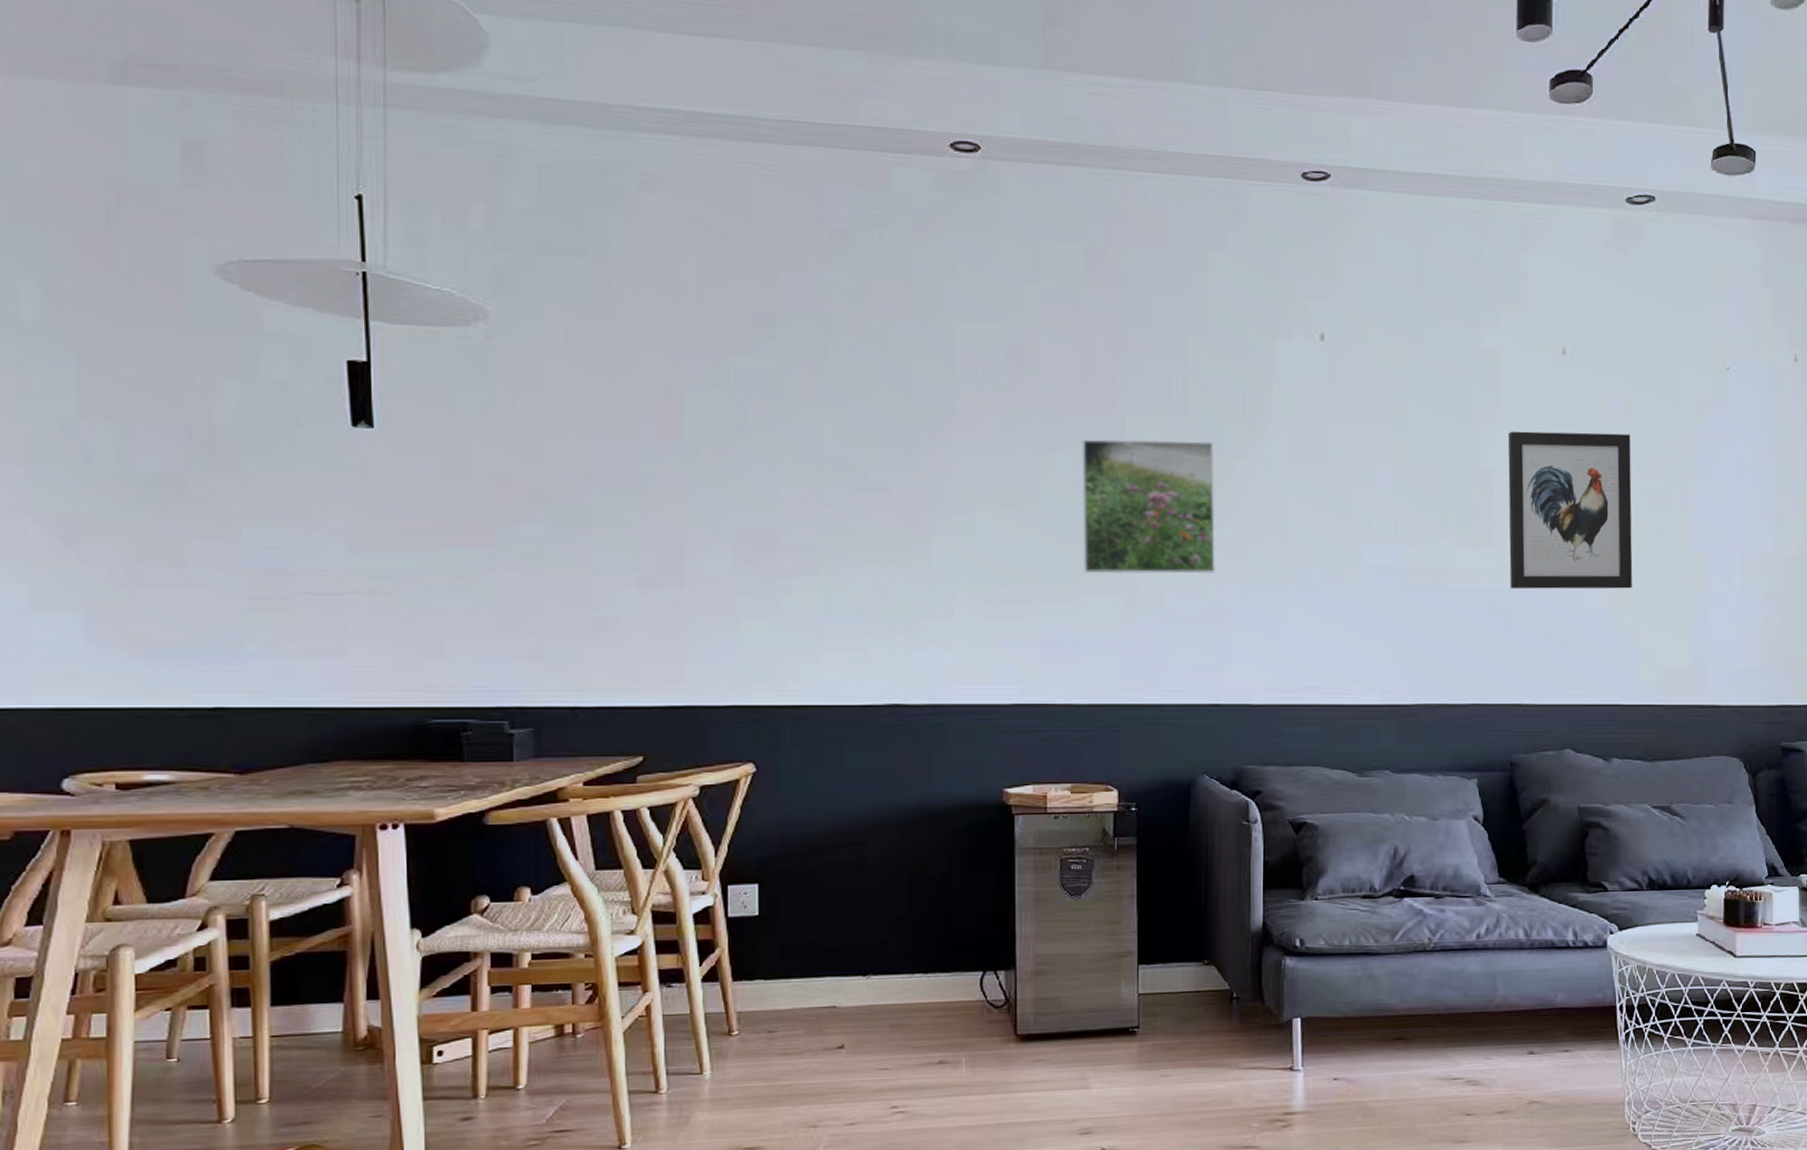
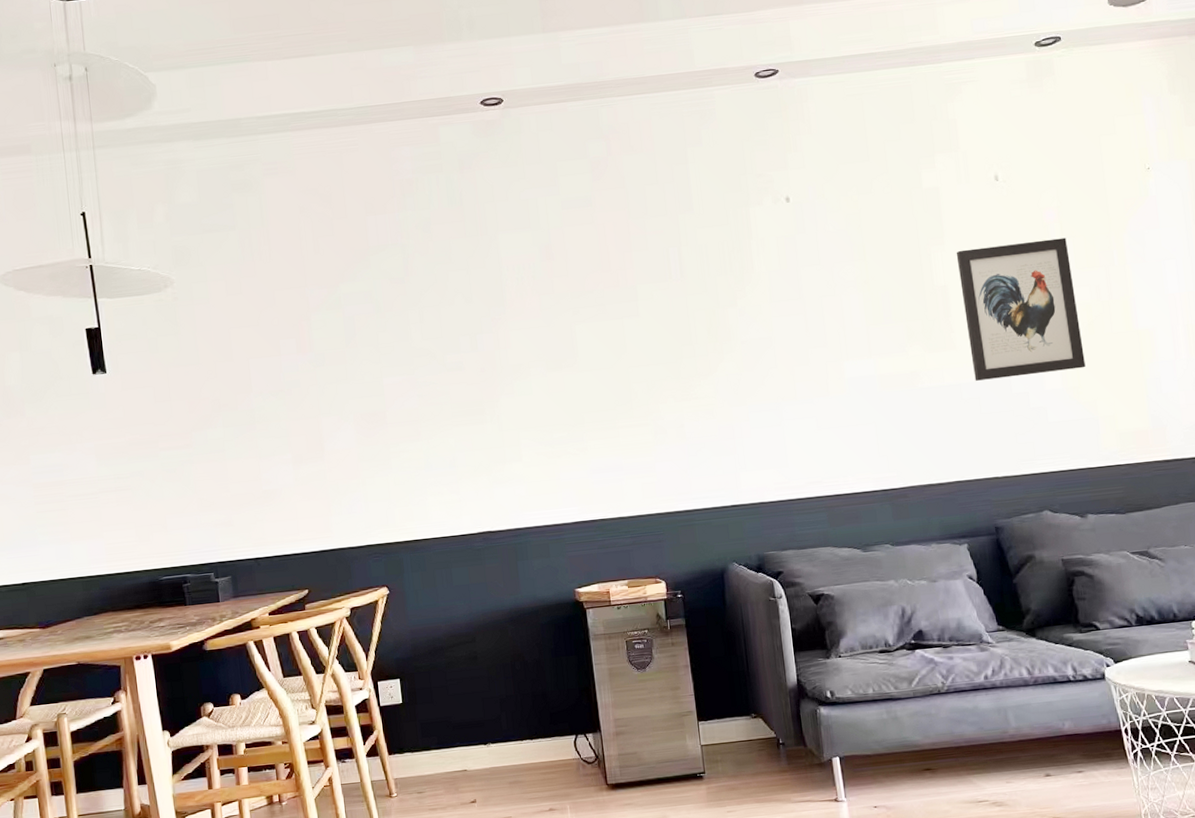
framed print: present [1081,438,1216,574] -> none [605,296,724,412]

